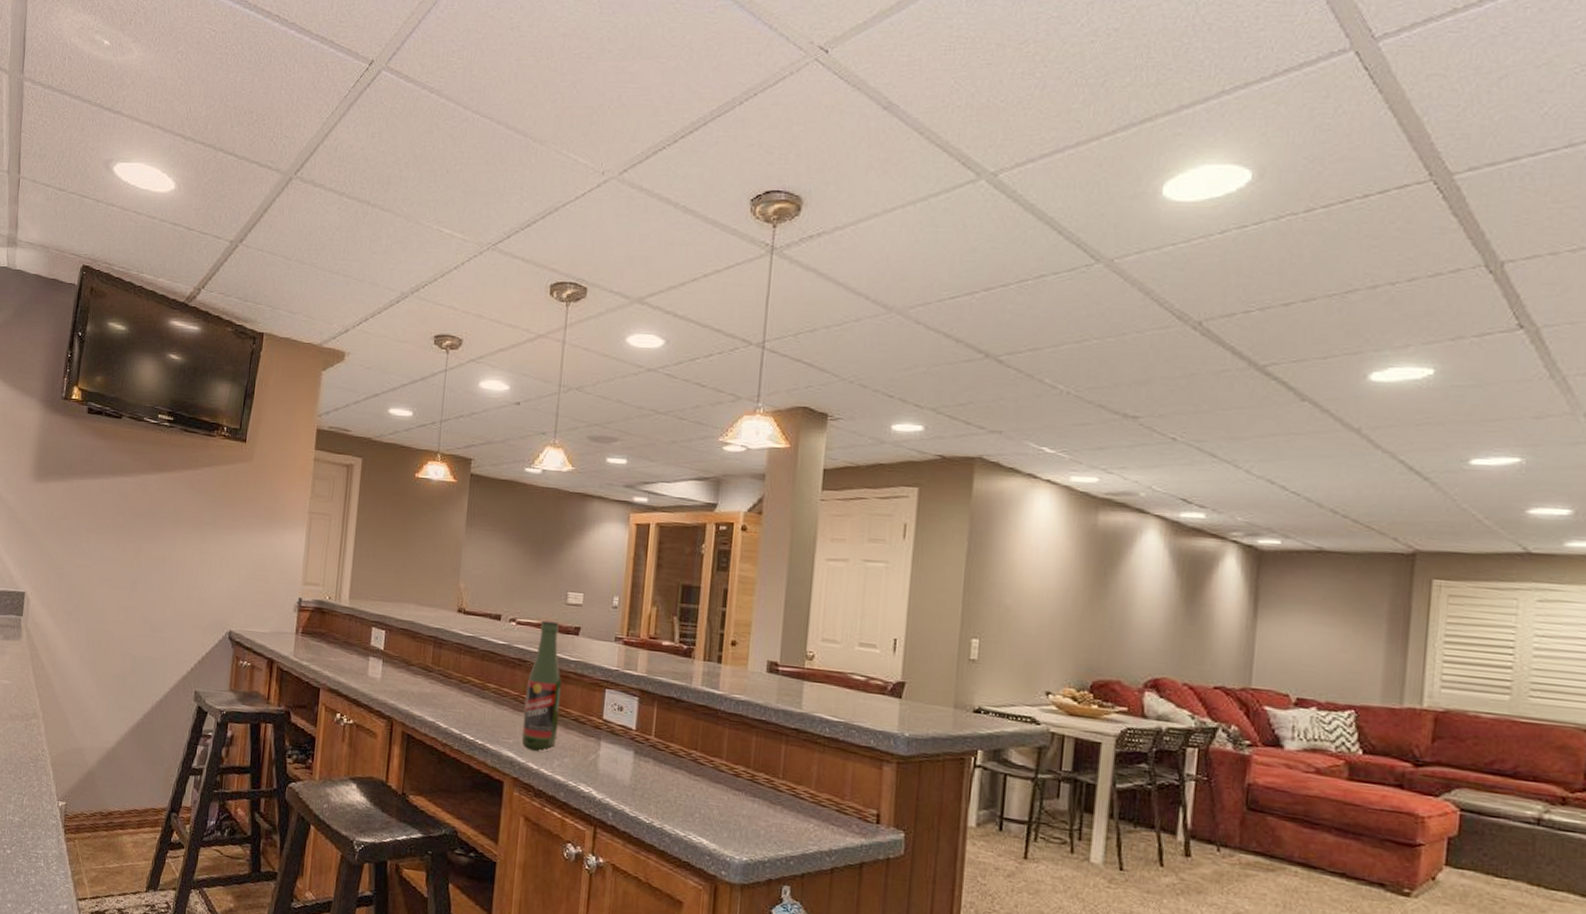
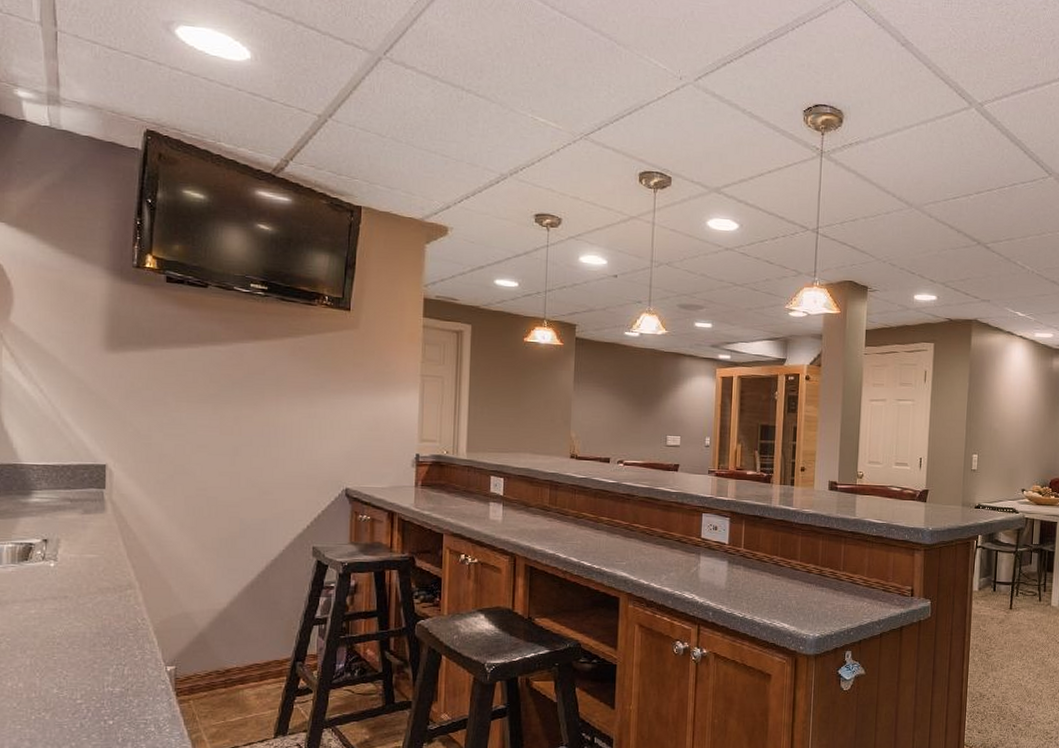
beer bottle: present [521,620,562,753] -> none [633,460,666,570]

